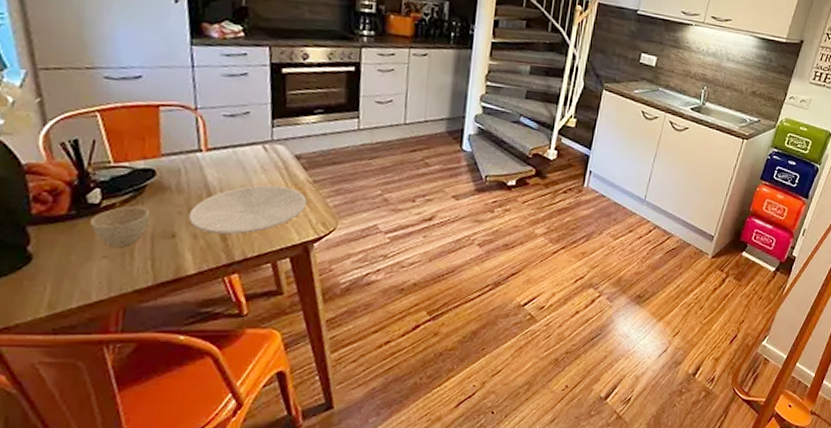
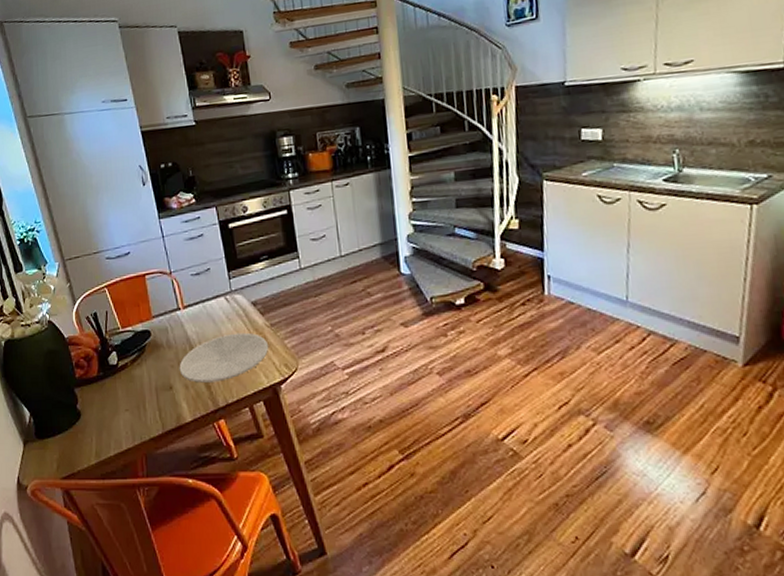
cup: present [90,205,151,248] -> none [113,363,152,402]

